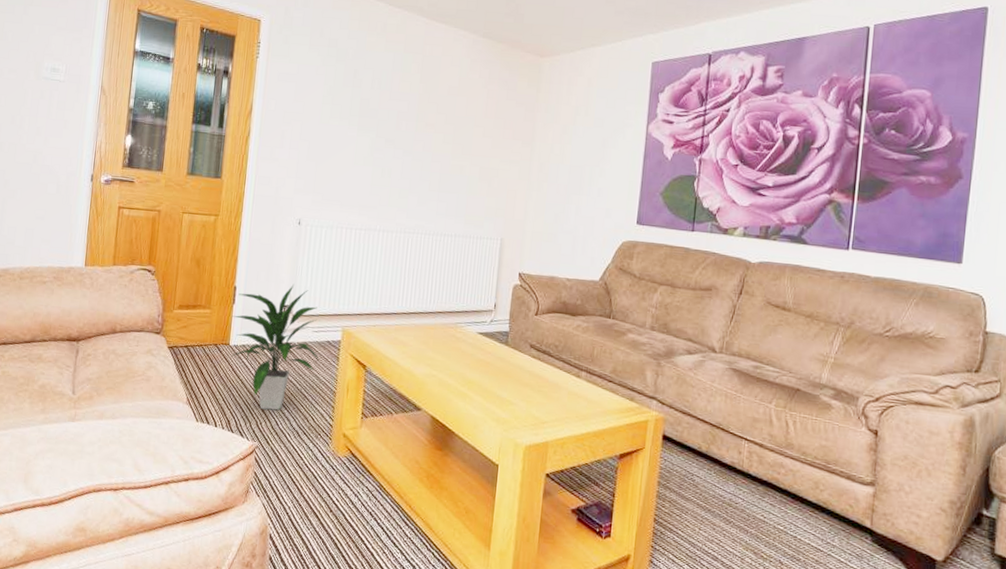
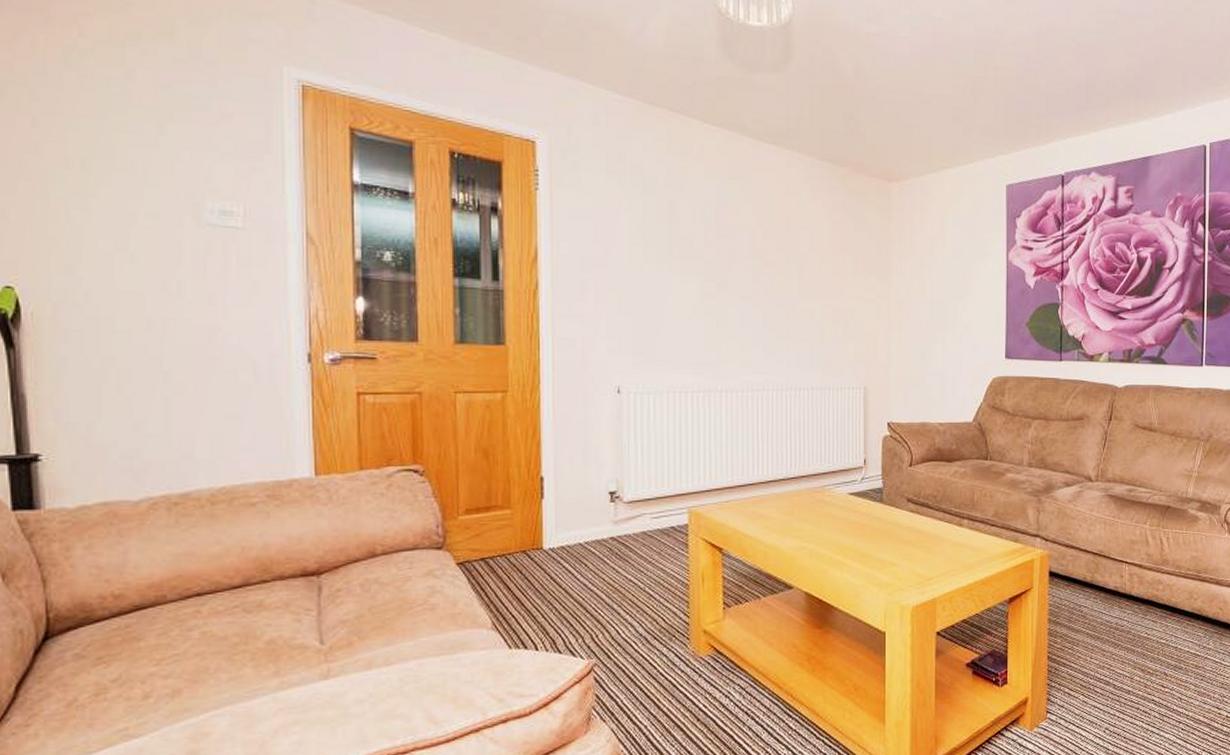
indoor plant: present [231,283,320,411] -> none [541,465,665,619]

